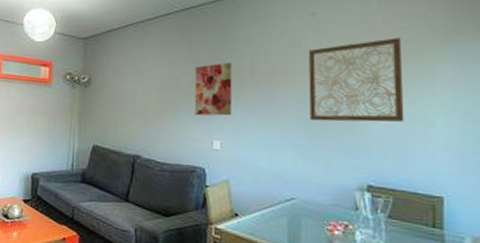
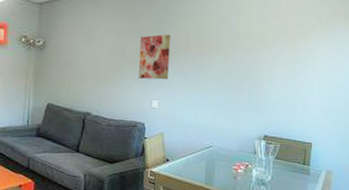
wall art: present [308,38,404,122] -> none [227,22,298,88]

